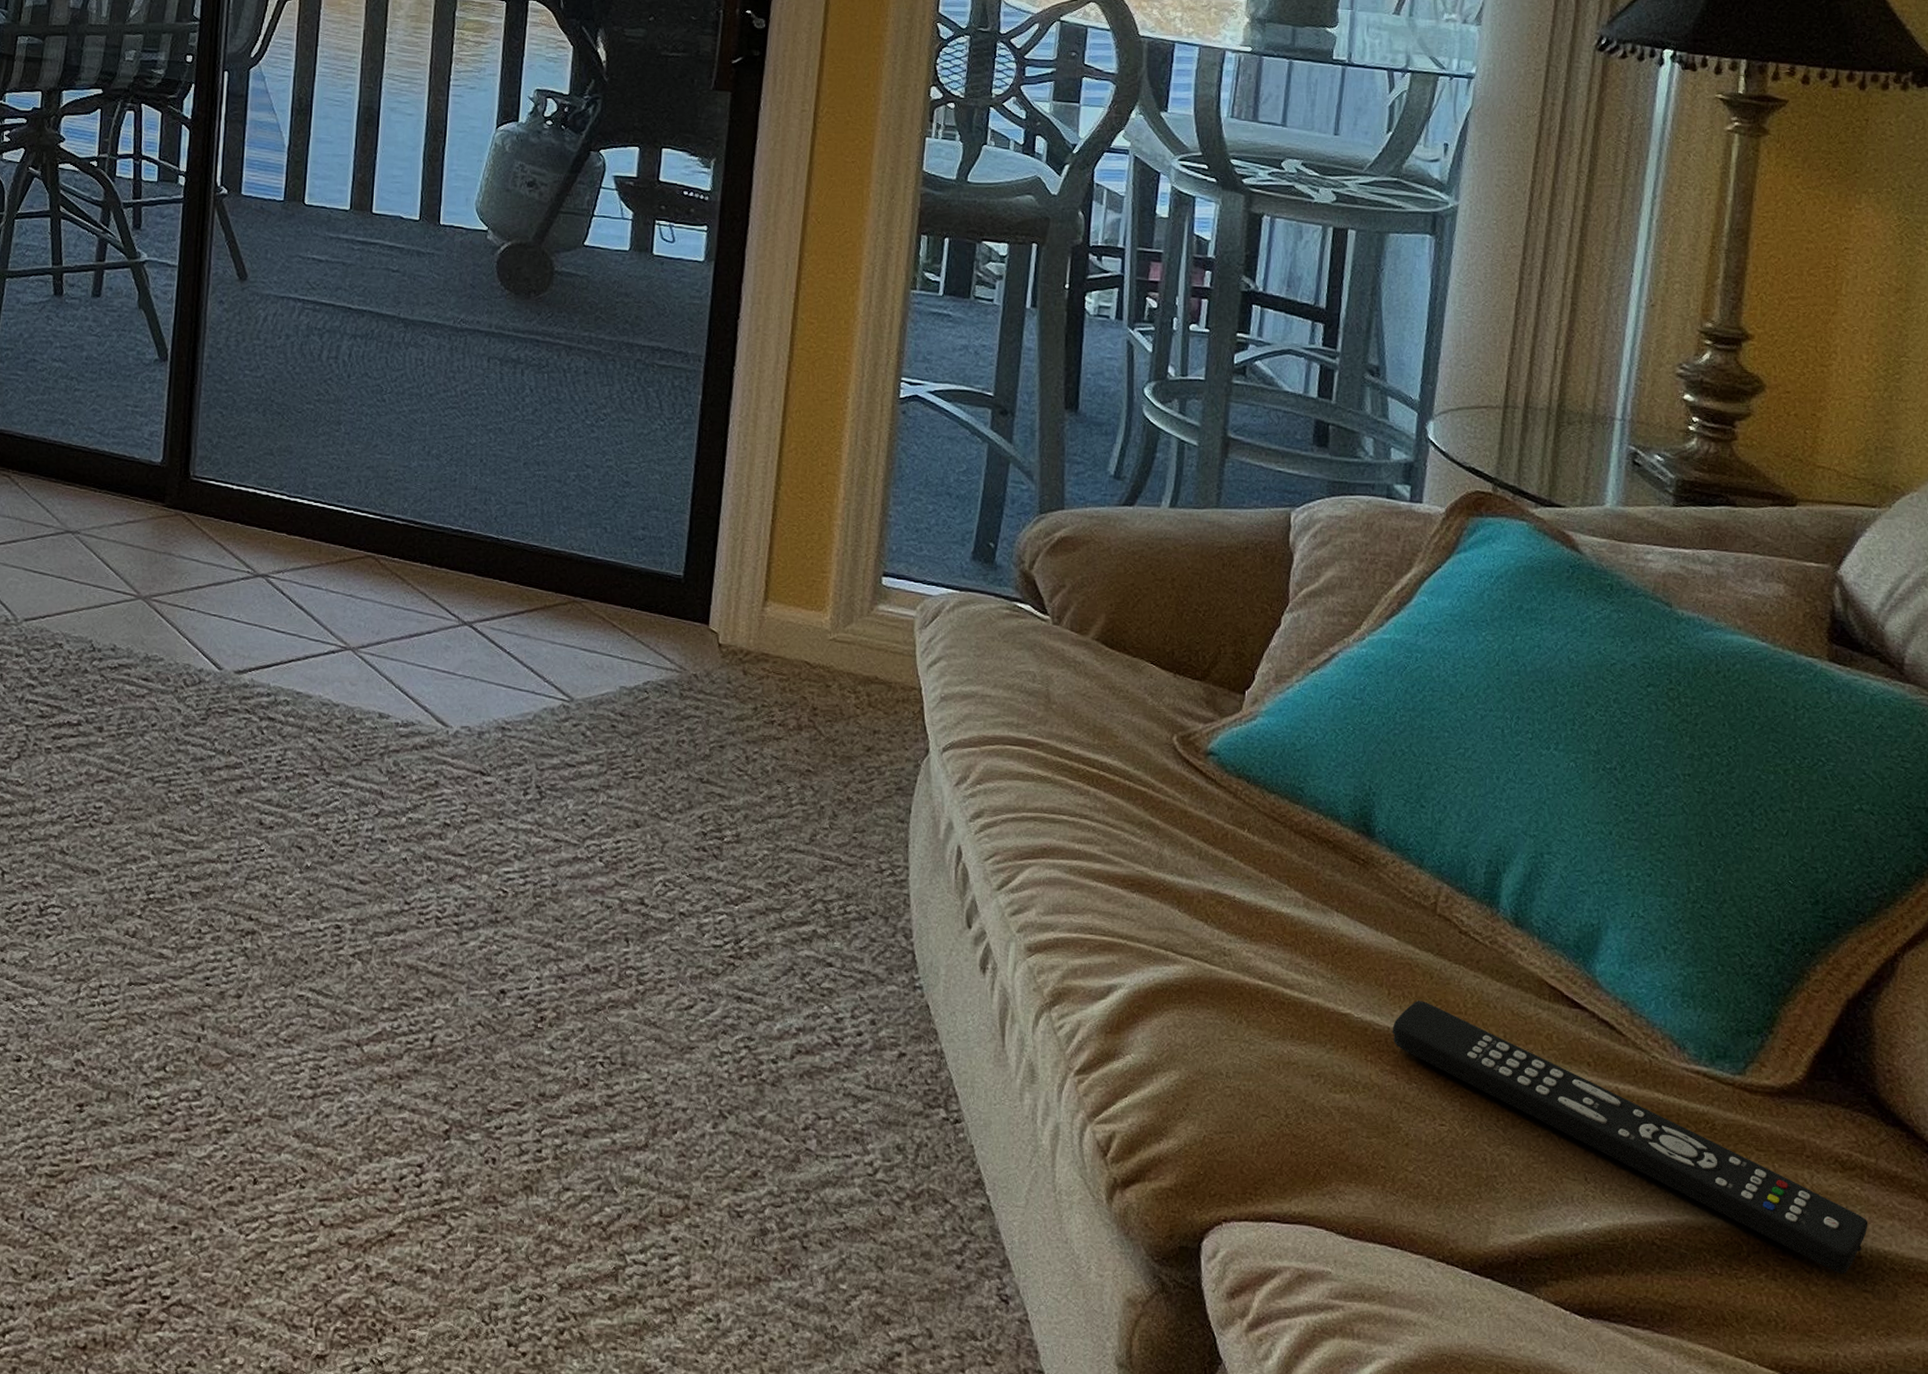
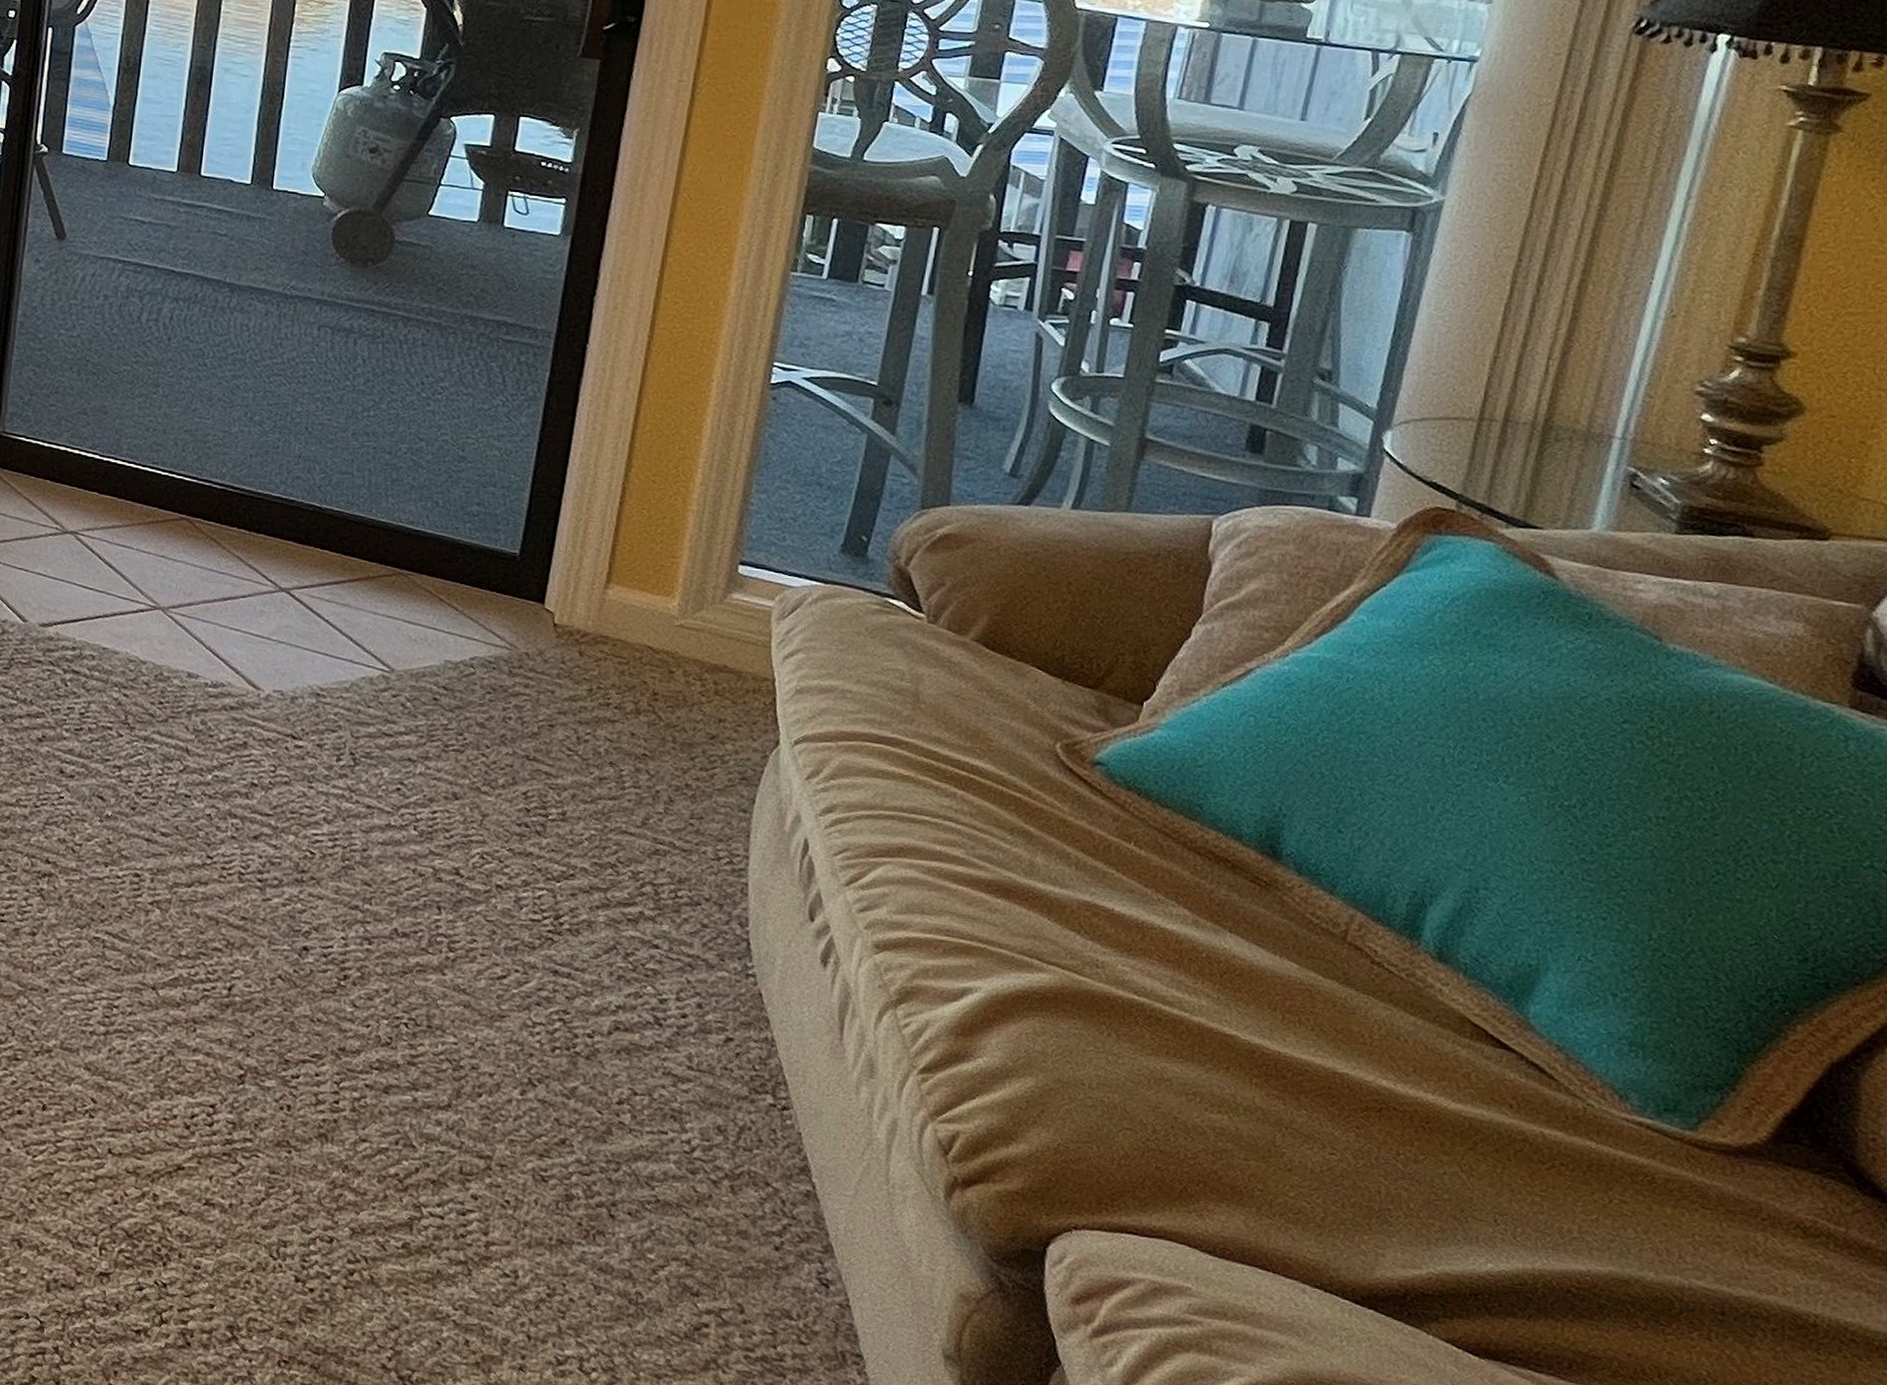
remote control: present [1392,1001,1868,1274] -> none [1282,1028,1829,1341]

